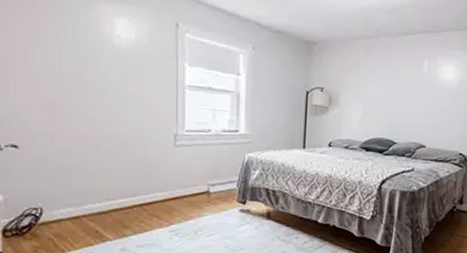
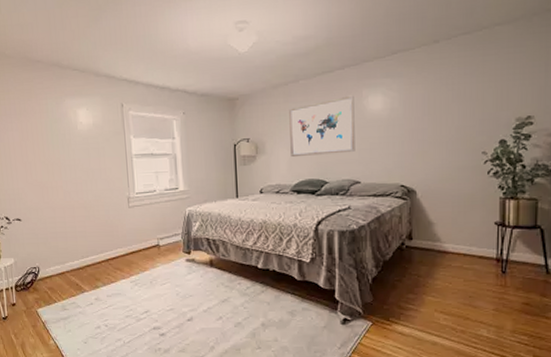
wall art: none [364,61,430,117] -> present [289,95,355,156]

